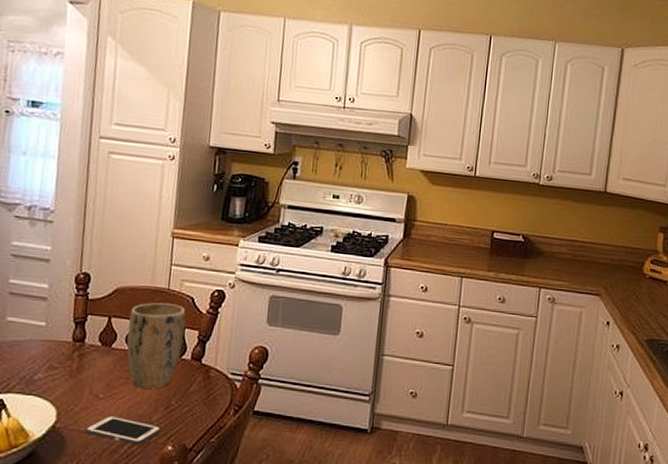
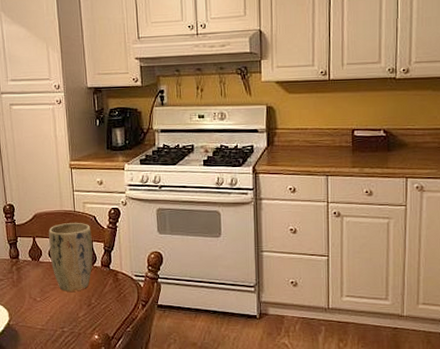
cell phone: present [84,415,161,446] -> none [31,313,87,336]

